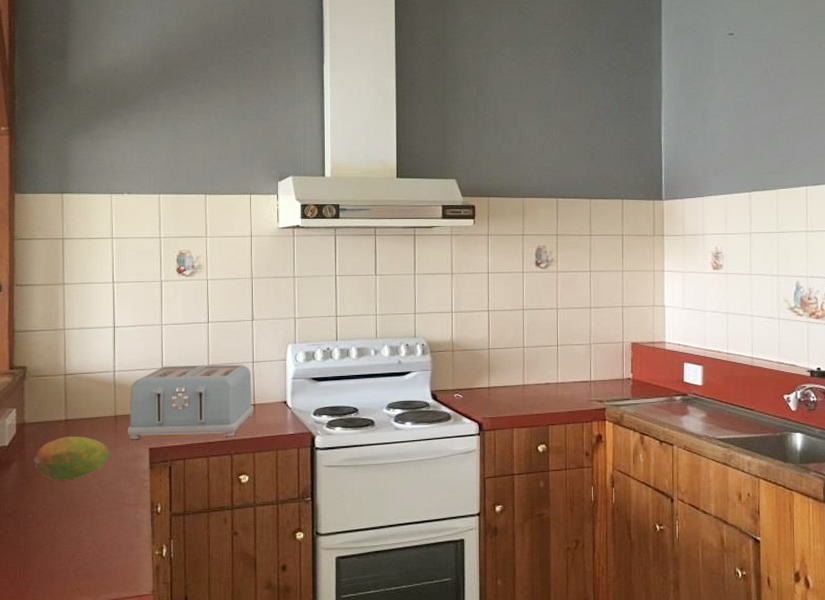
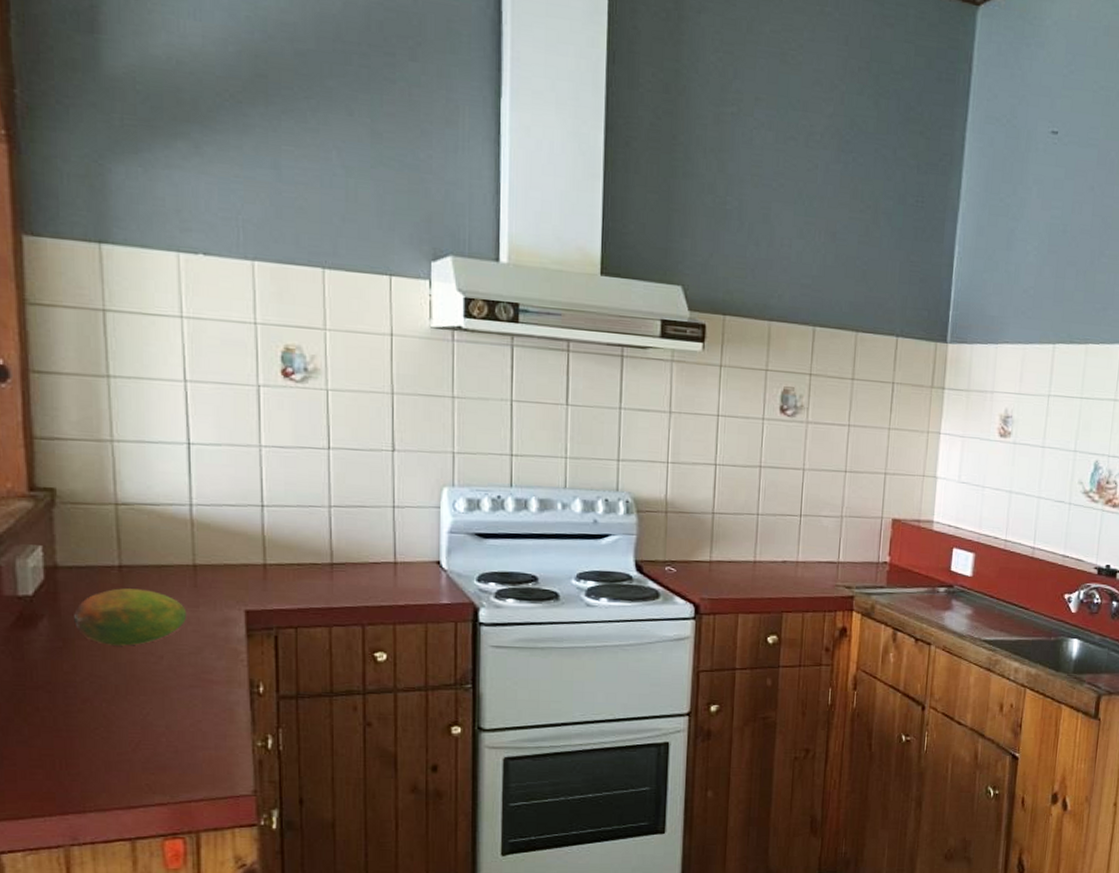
toaster: present [128,364,254,439] -> none [213,503,394,603]

